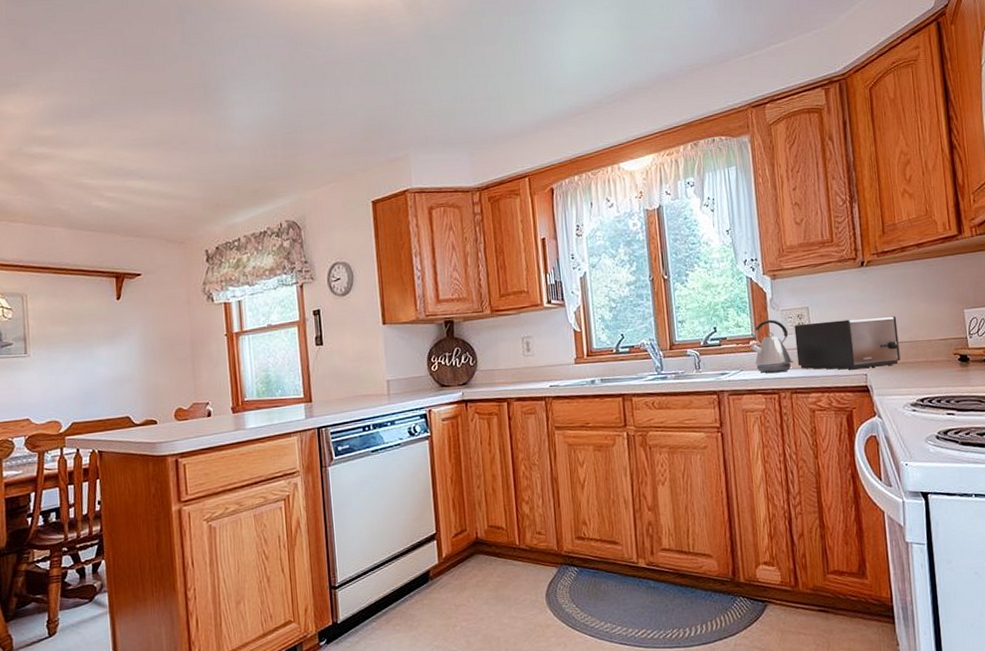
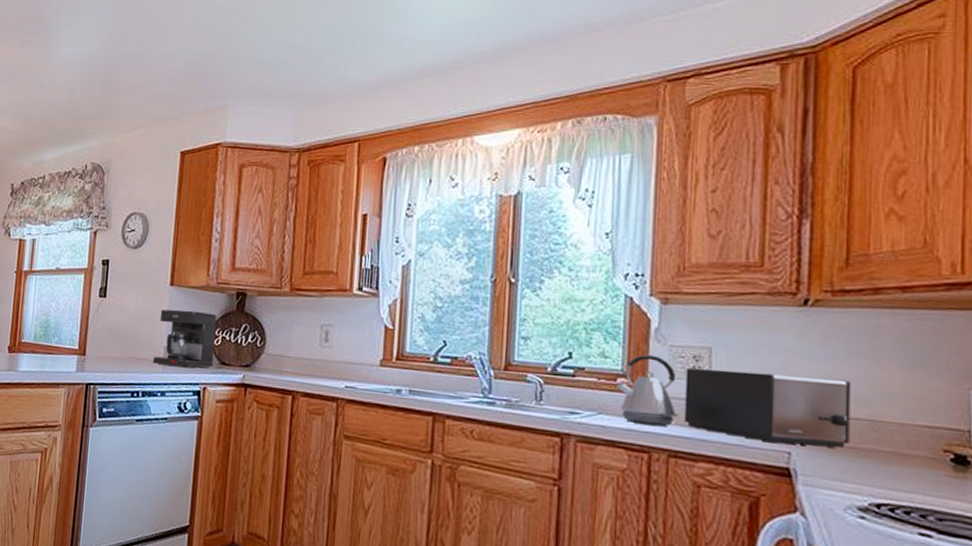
coffee maker: none [377,343,434,397] -> present [152,309,217,368]

